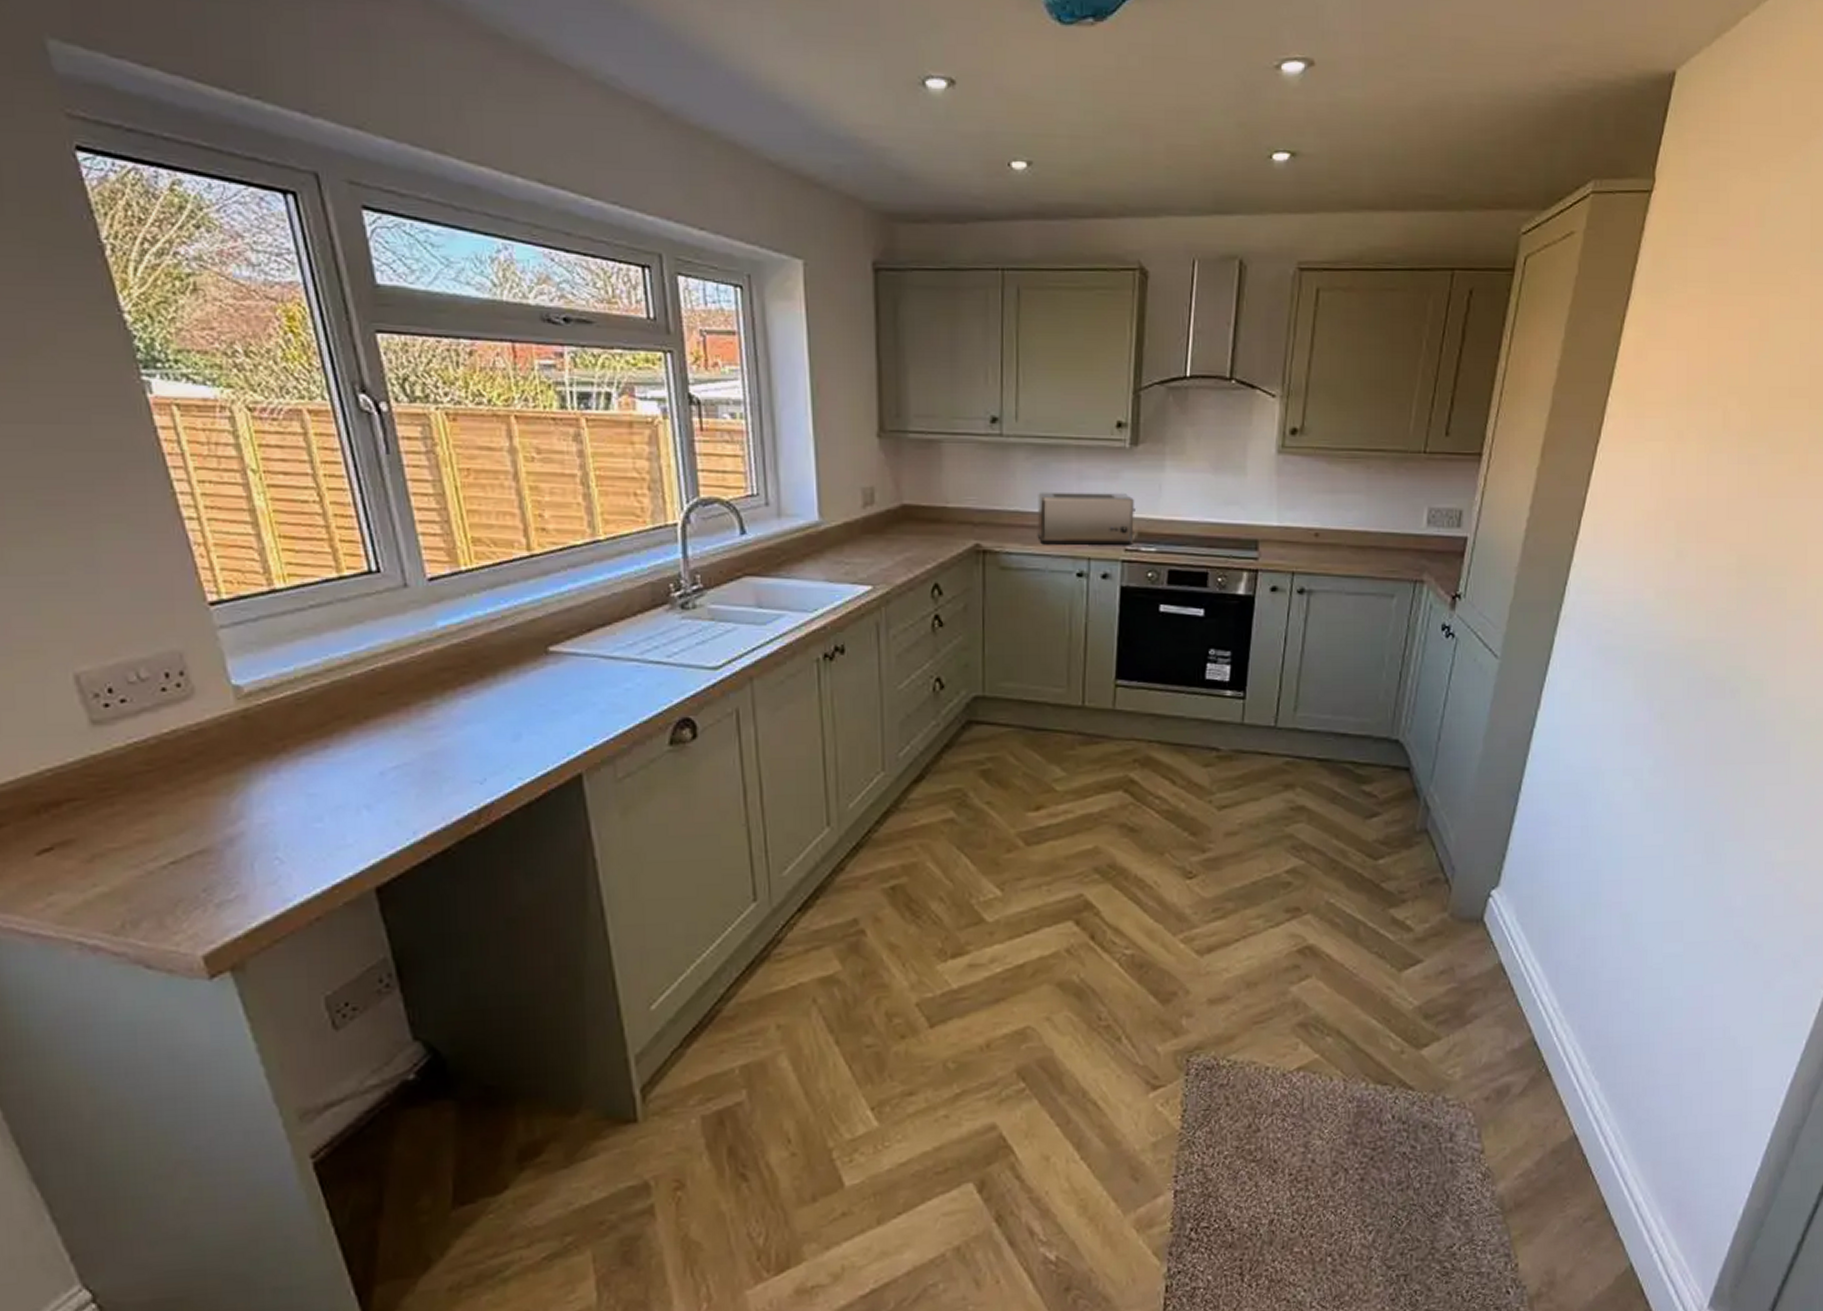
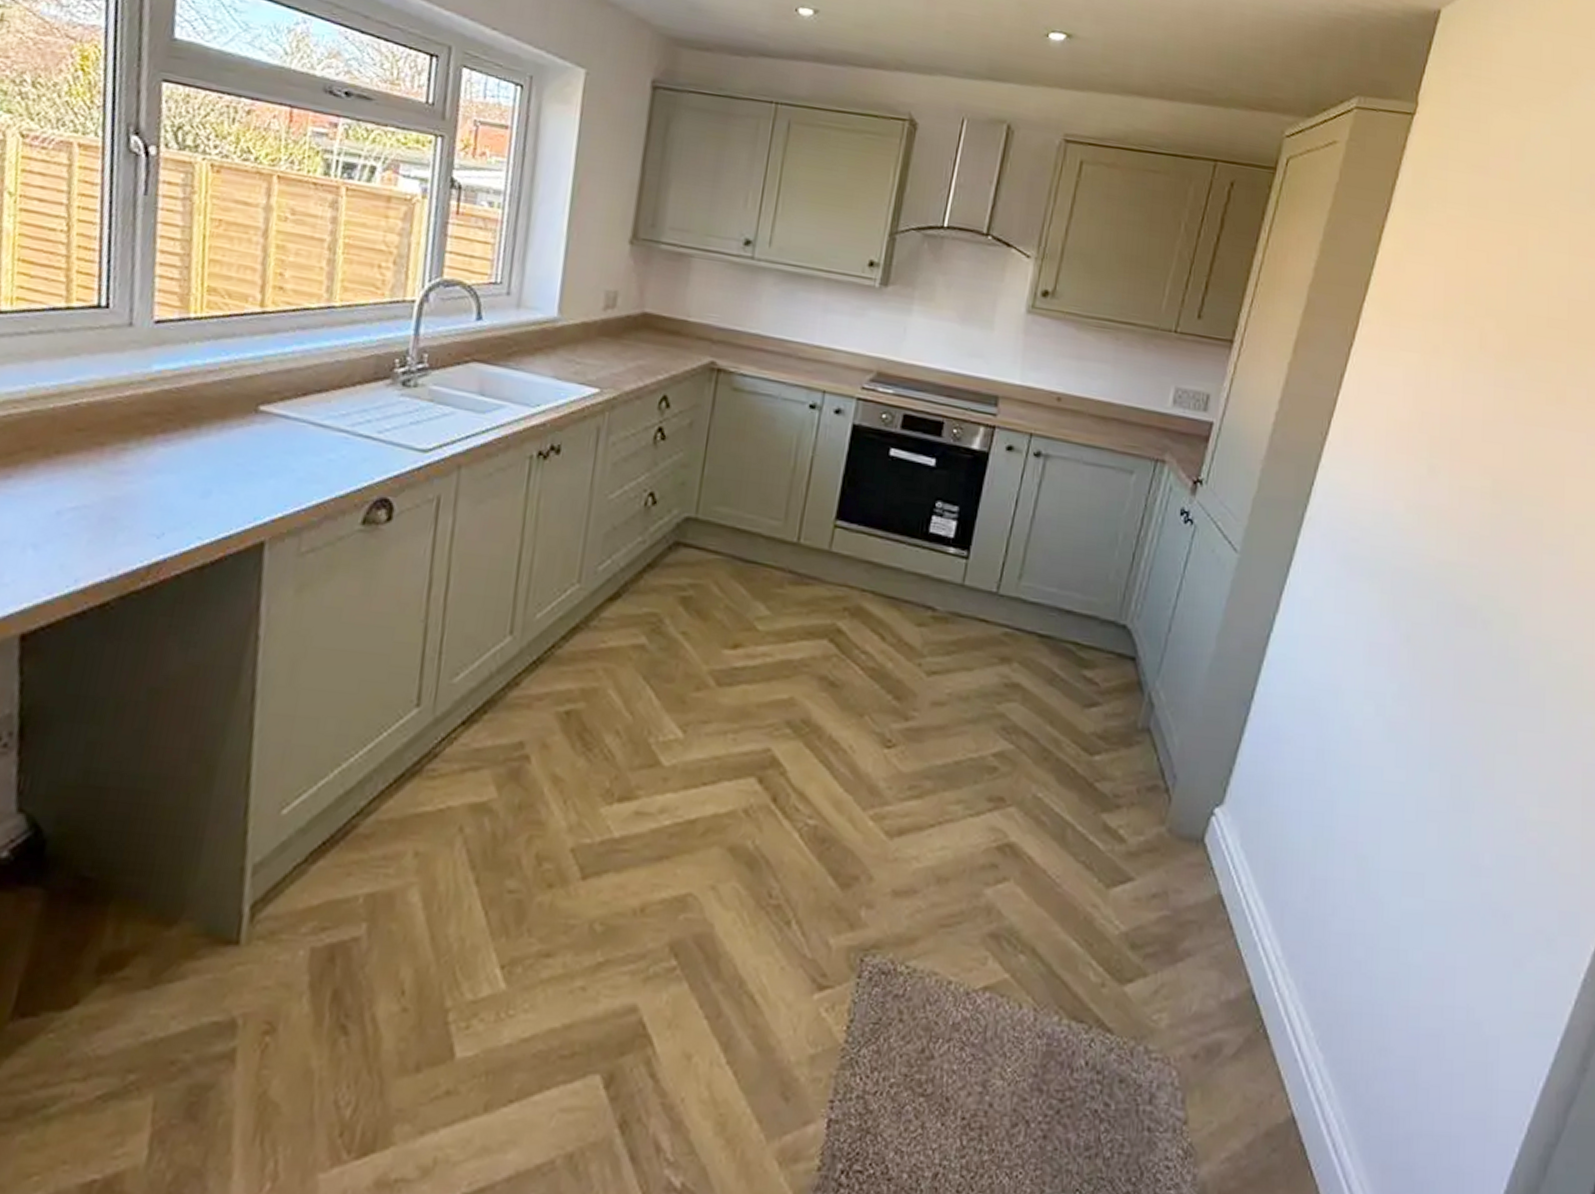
toaster: present [1037,491,1135,546] -> none [774,318,878,384]

